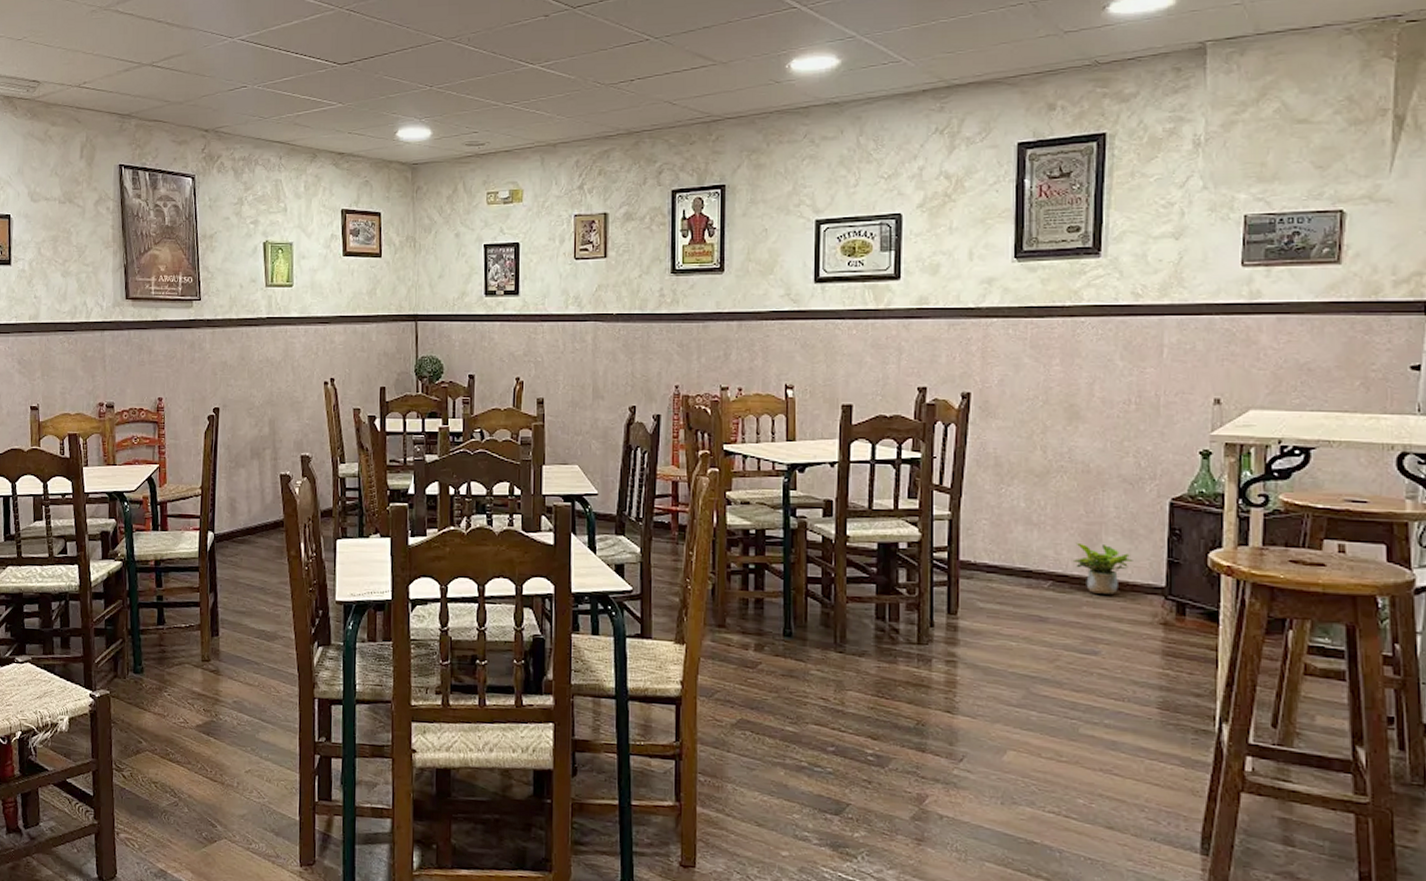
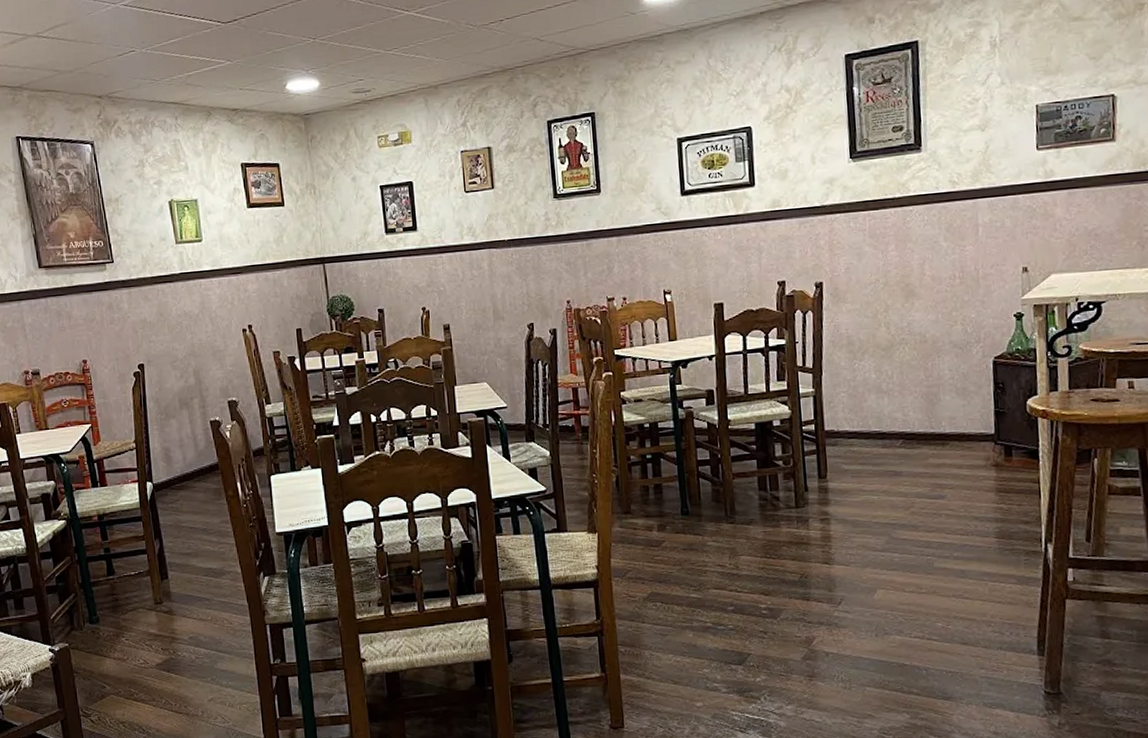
potted plant: present [1072,542,1133,594] -> none [918,403,967,446]

